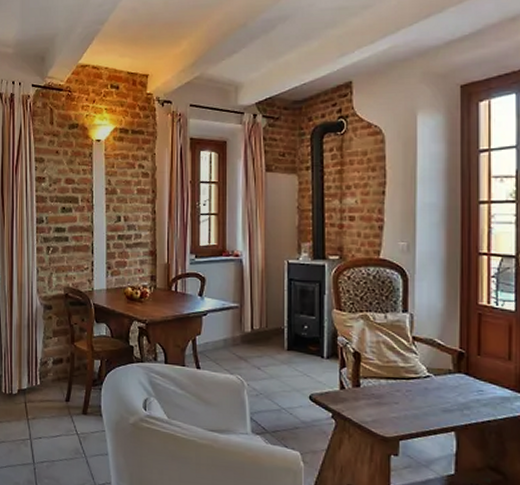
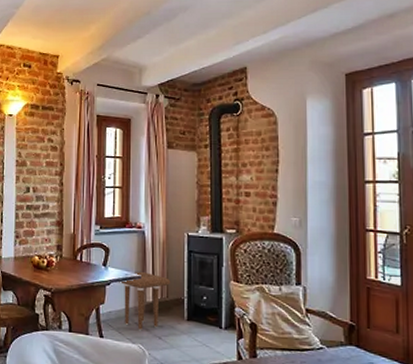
side table: none [216,301,270,362] -> present [119,271,171,331]

